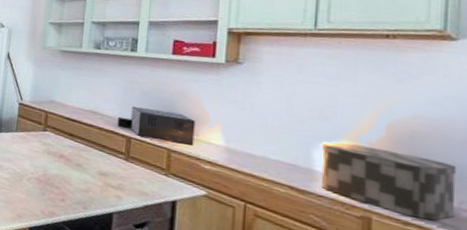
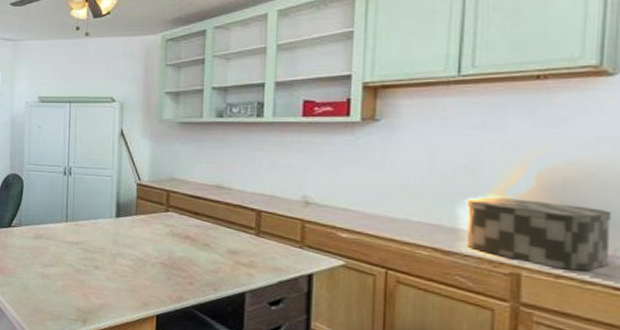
printer: present [117,106,196,146] -> none [245,176,331,214]

